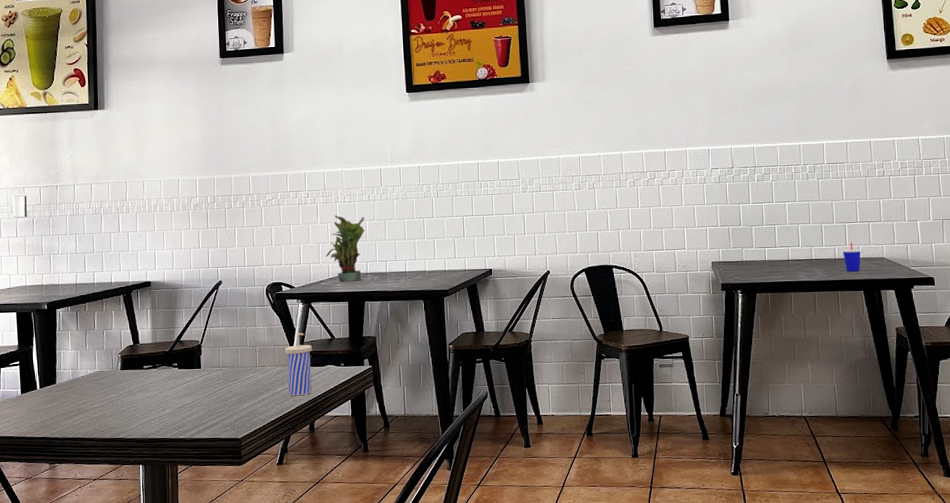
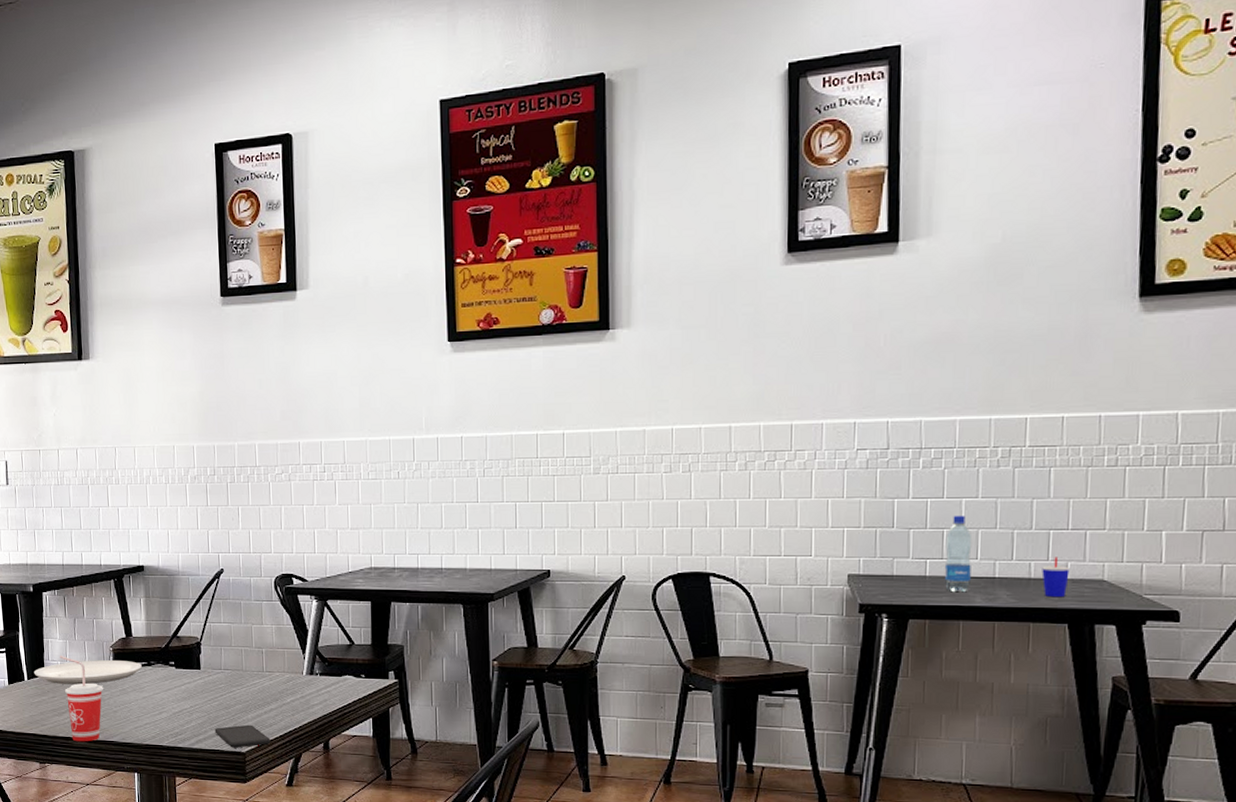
plate: none [46,365,148,390] -> present [34,660,142,685]
beverage cup: none [71,365,112,441] -> present [59,656,103,742]
mobile phone: none [213,413,264,435] -> present [214,724,271,748]
beverage cup: present [284,332,312,396] -> none [295,635,327,709]
potted plant: present [325,215,365,282] -> none [344,495,393,577]
bottle: none [777,214,796,272] -> present [944,515,973,593]

